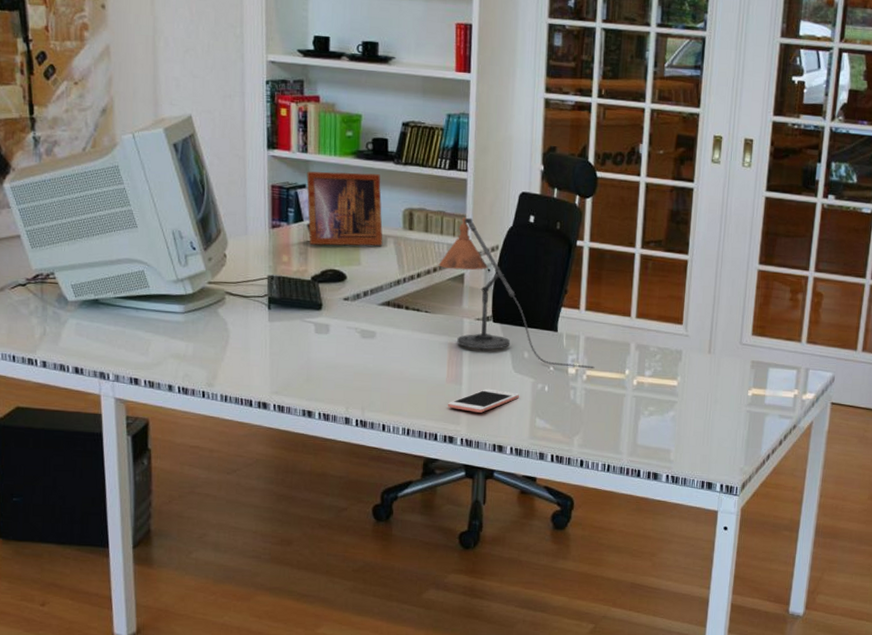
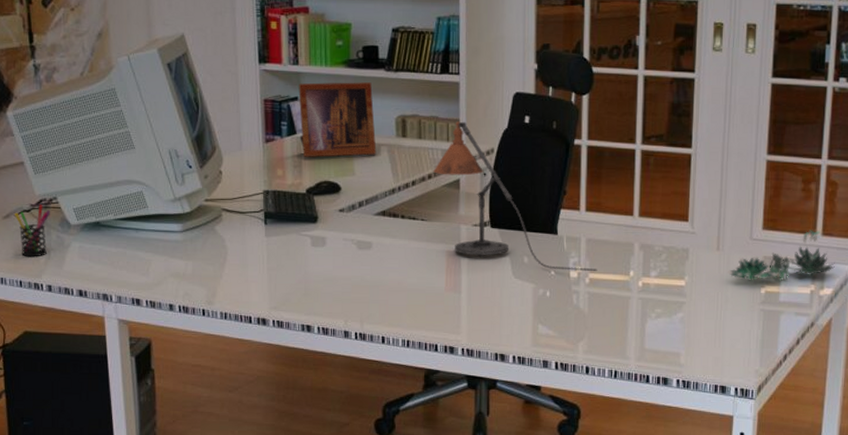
pen holder: none [9,279,47,332] -> present [15,205,50,257]
cell phone: present [448,388,519,413] -> none [447,296,520,321]
succulent plant: none [718,337,818,385] -> present [728,230,835,282]

